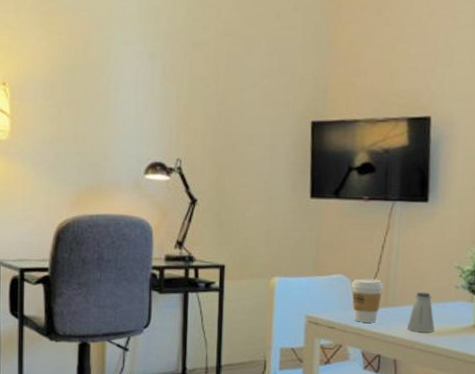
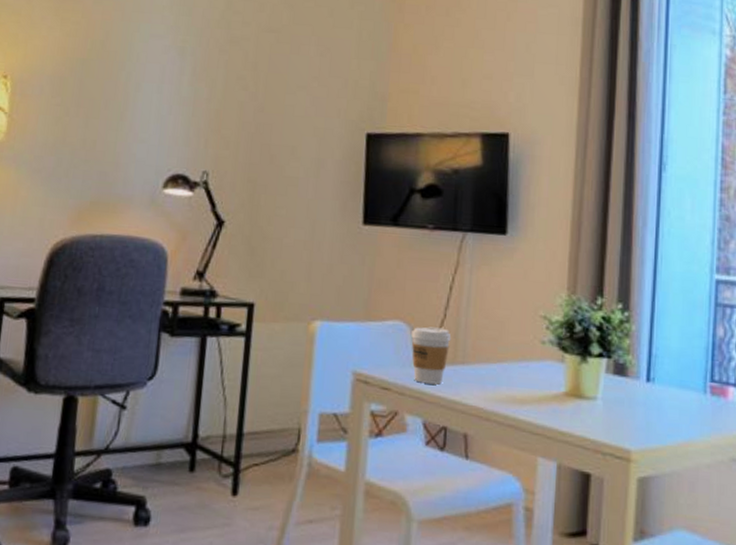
saltshaker: present [407,292,435,333] -> none [480,347,517,400]

